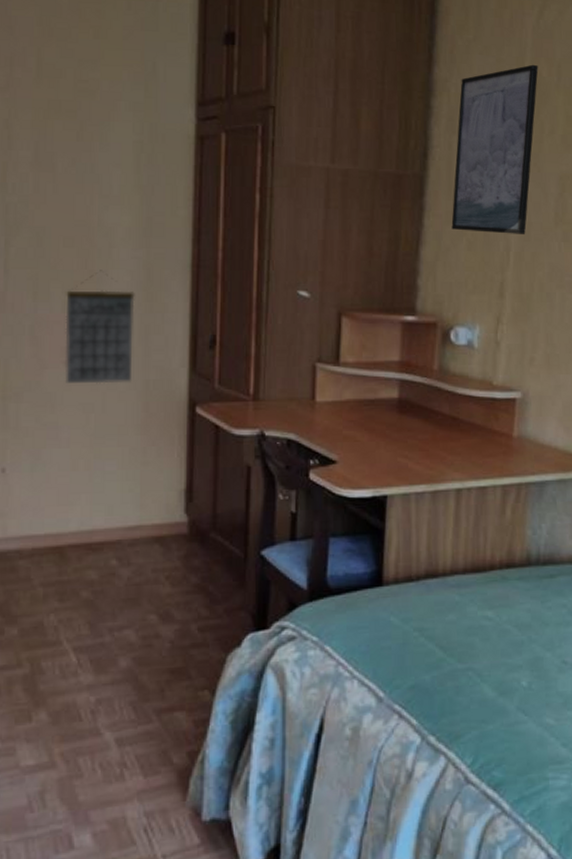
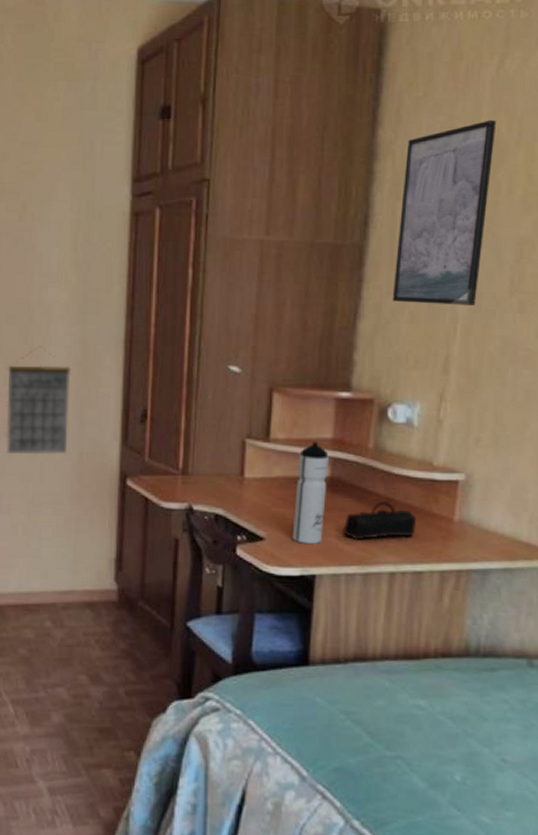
water bottle: none [363,364,397,465] -> present [292,442,329,544]
pencil case: none [412,420,479,459] -> present [343,500,416,540]

